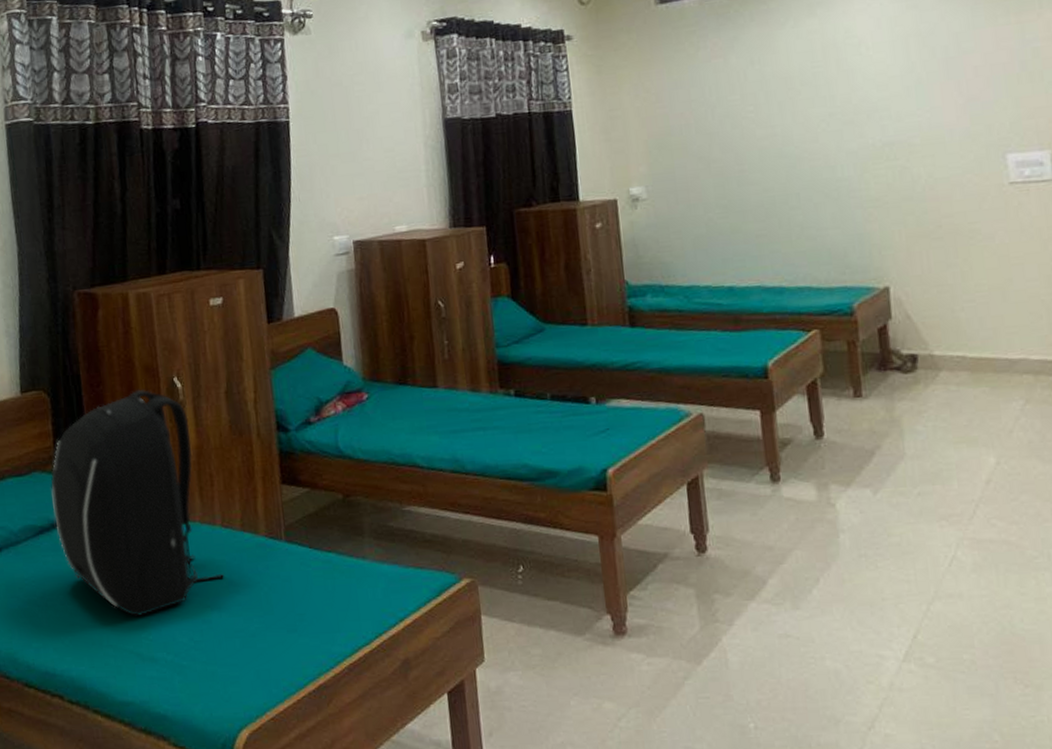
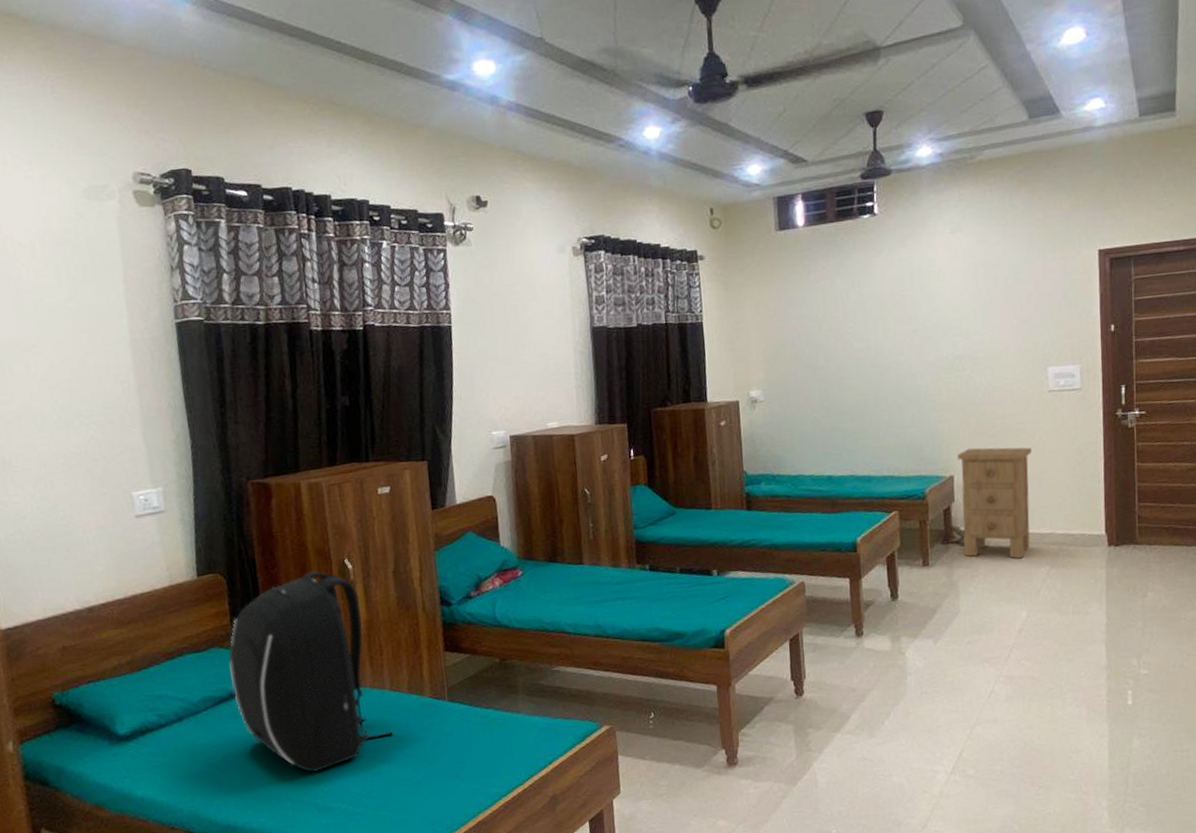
nightstand: none [892,252,996,391] -> present [957,447,1032,559]

